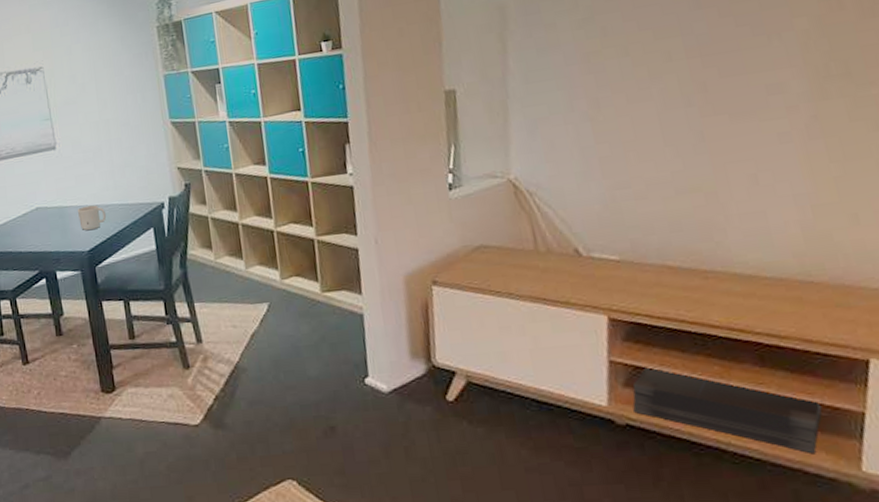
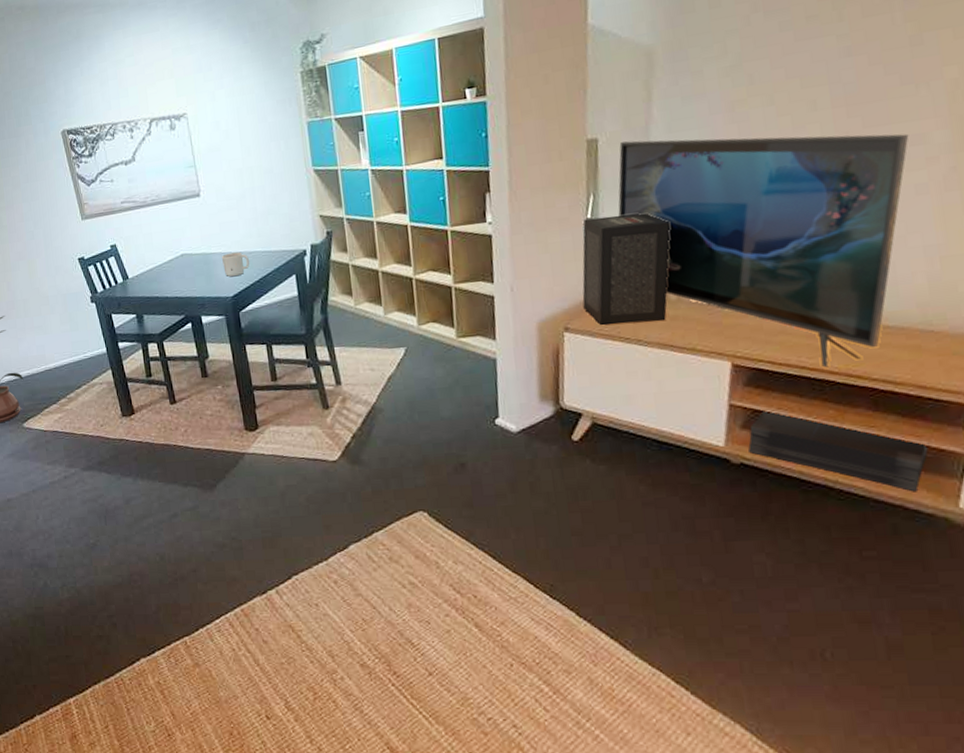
speaker: none [445,163,537,278] -> present [582,213,671,325]
television: none [477,83,767,321] -> present [618,133,909,368]

